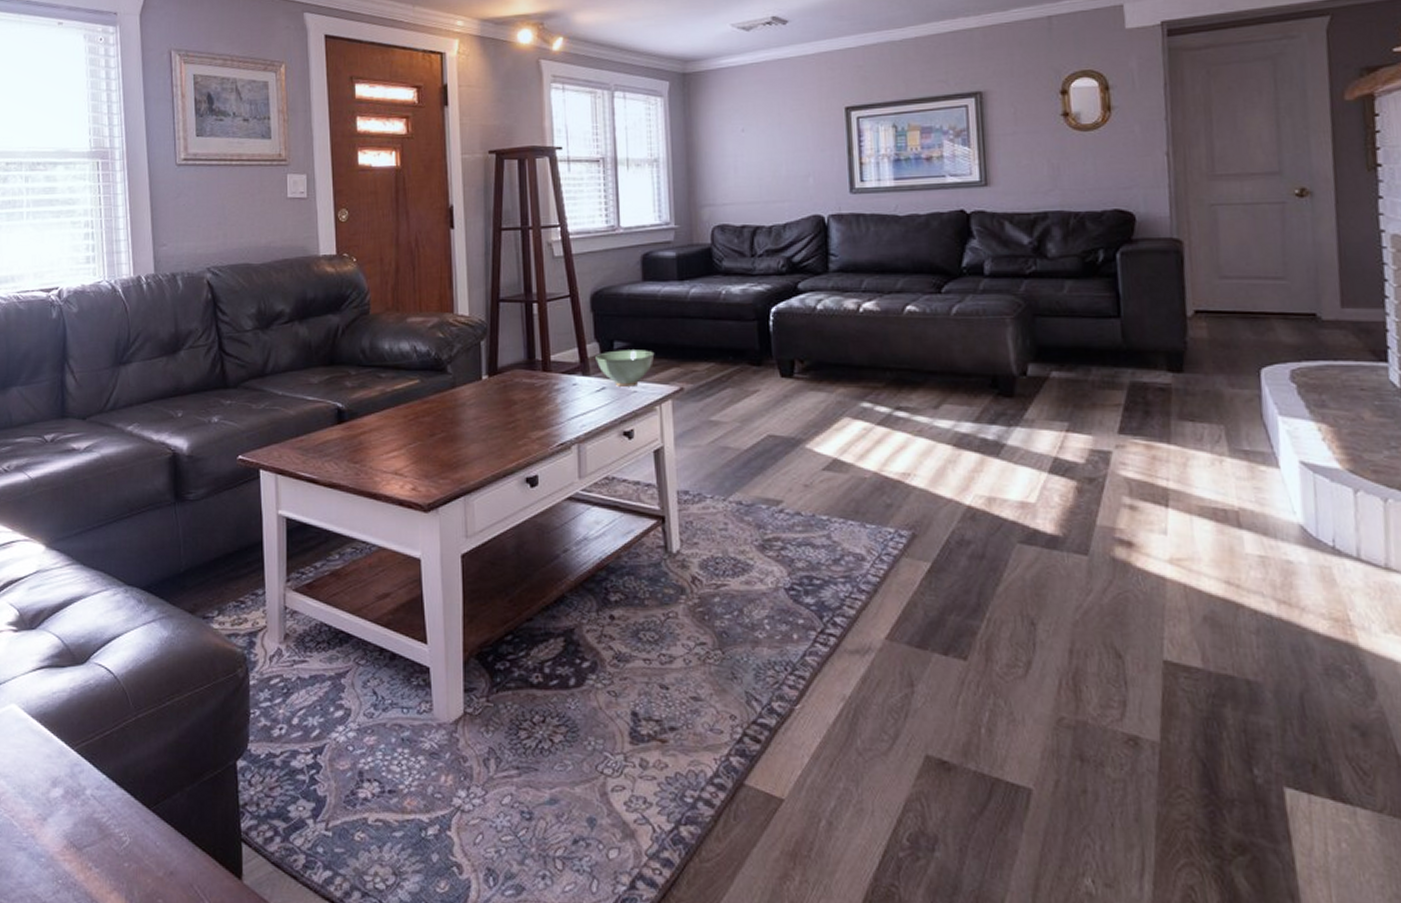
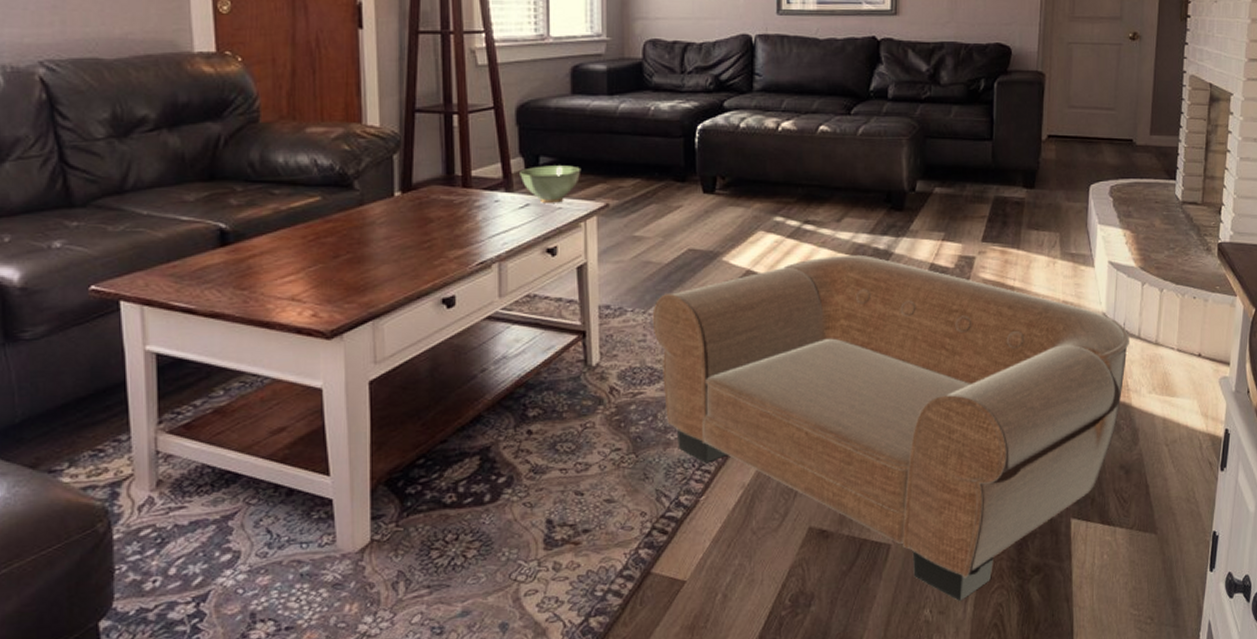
dog bed: none [733,445,1345,876] -> present [652,254,1130,602]

